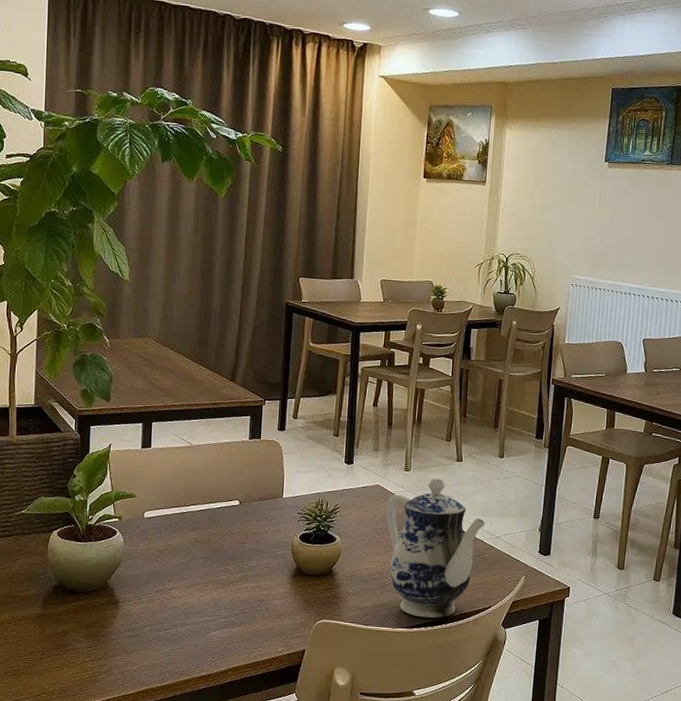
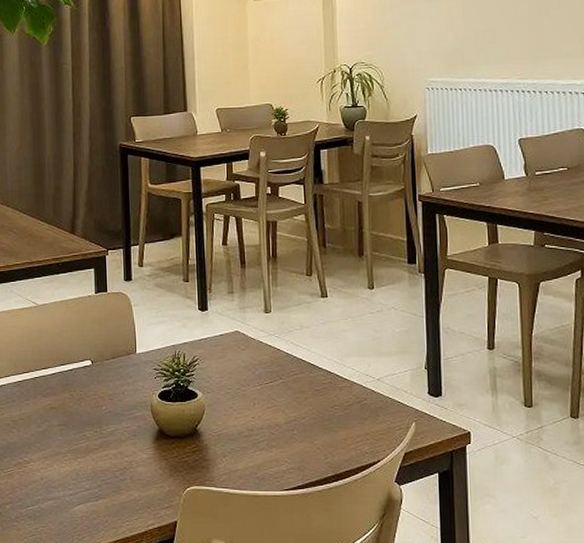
teapot: present [386,477,486,618] -> none [249,317,363,478]

